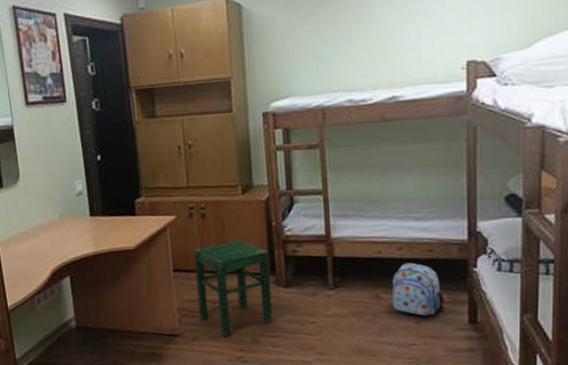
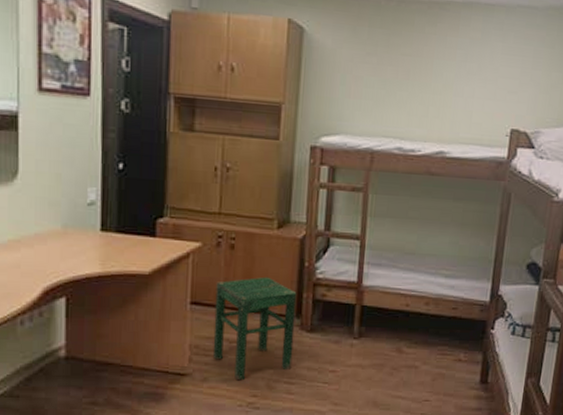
backpack: present [391,262,445,316] -> none [412,318,461,372]

